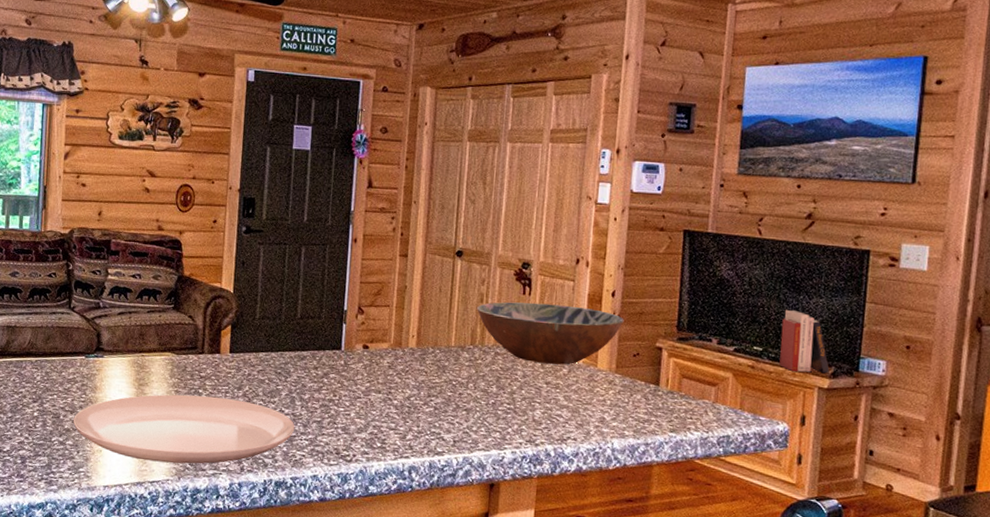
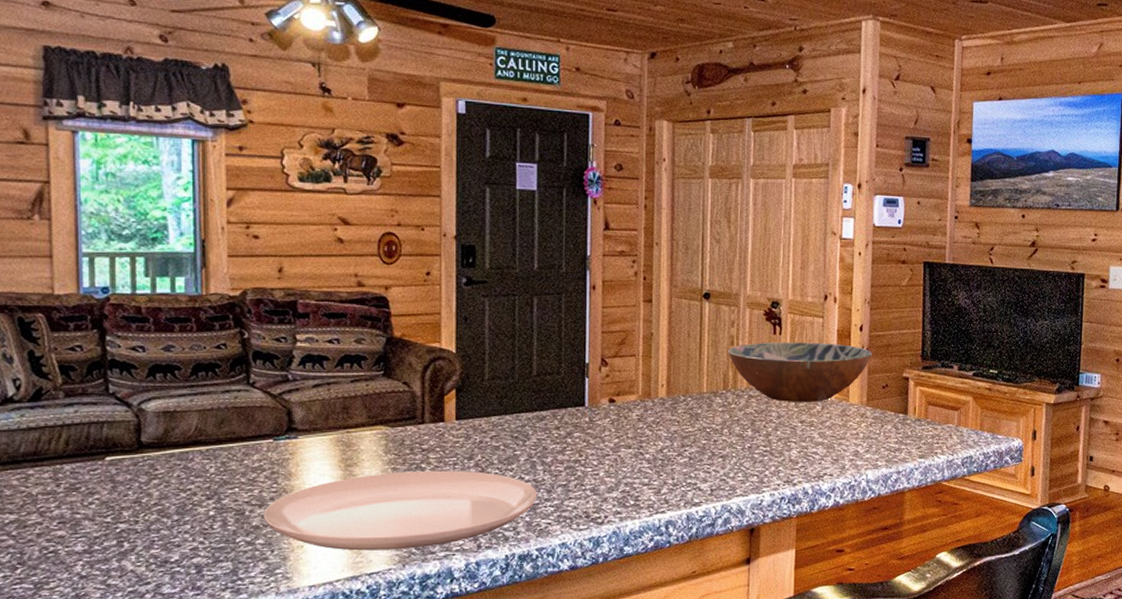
books: present [779,309,830,374] -> none [1012,332,1055,391]

